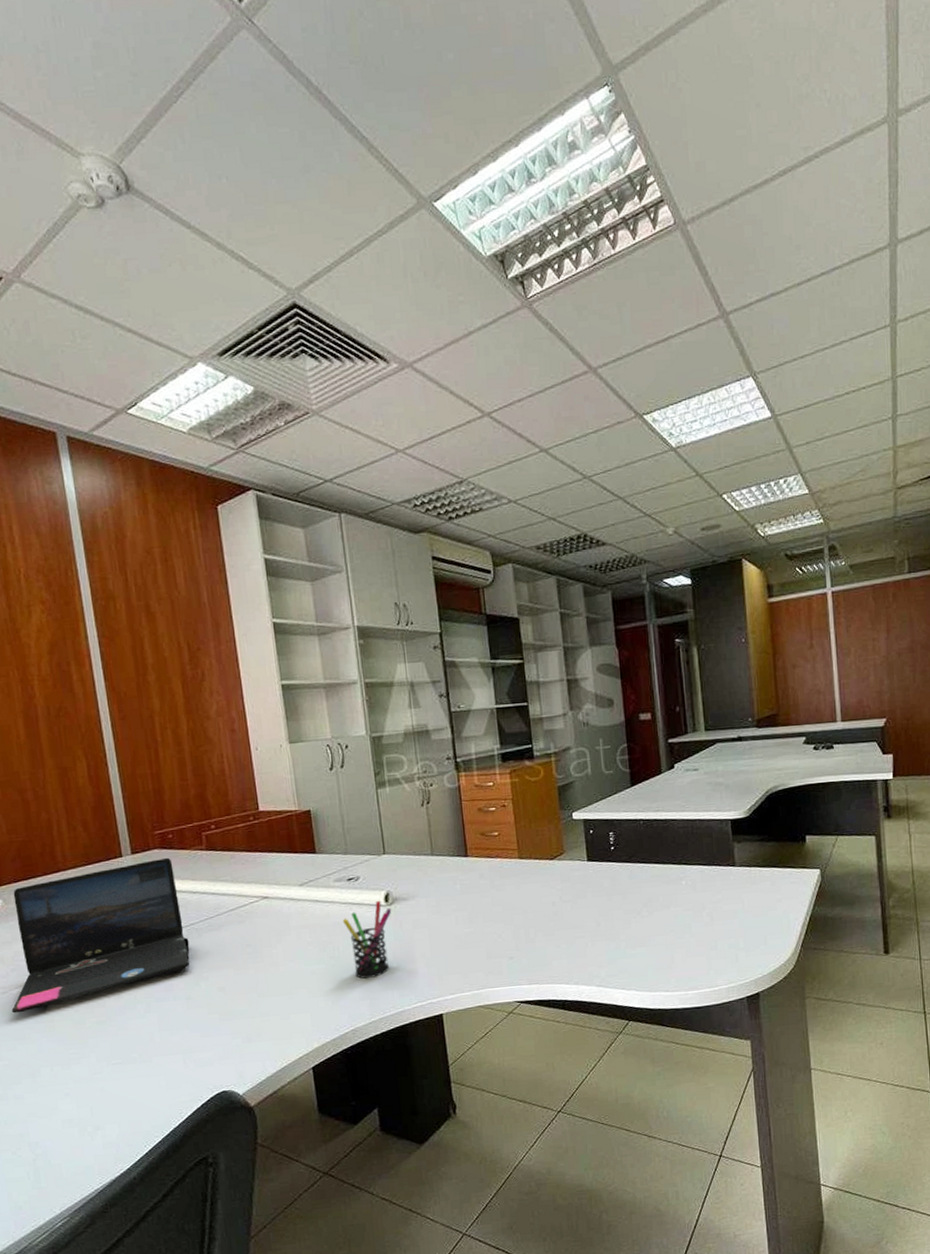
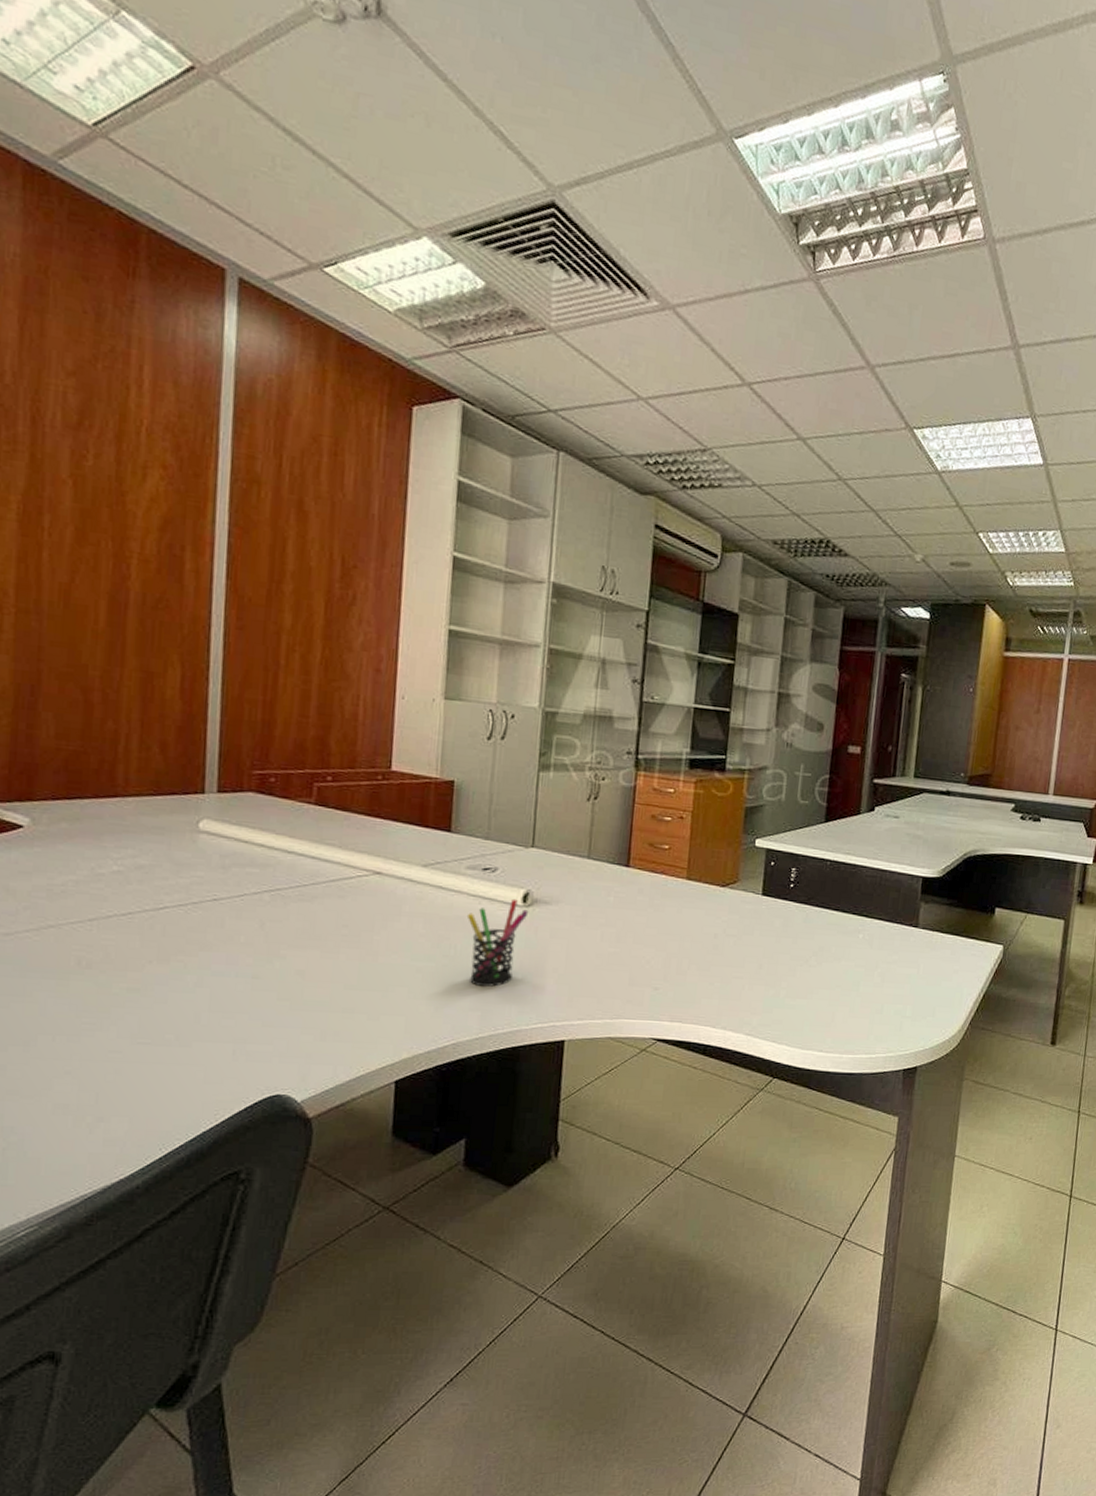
laptop: present [11,857,190,1014] -> none [13,804,270,963]

